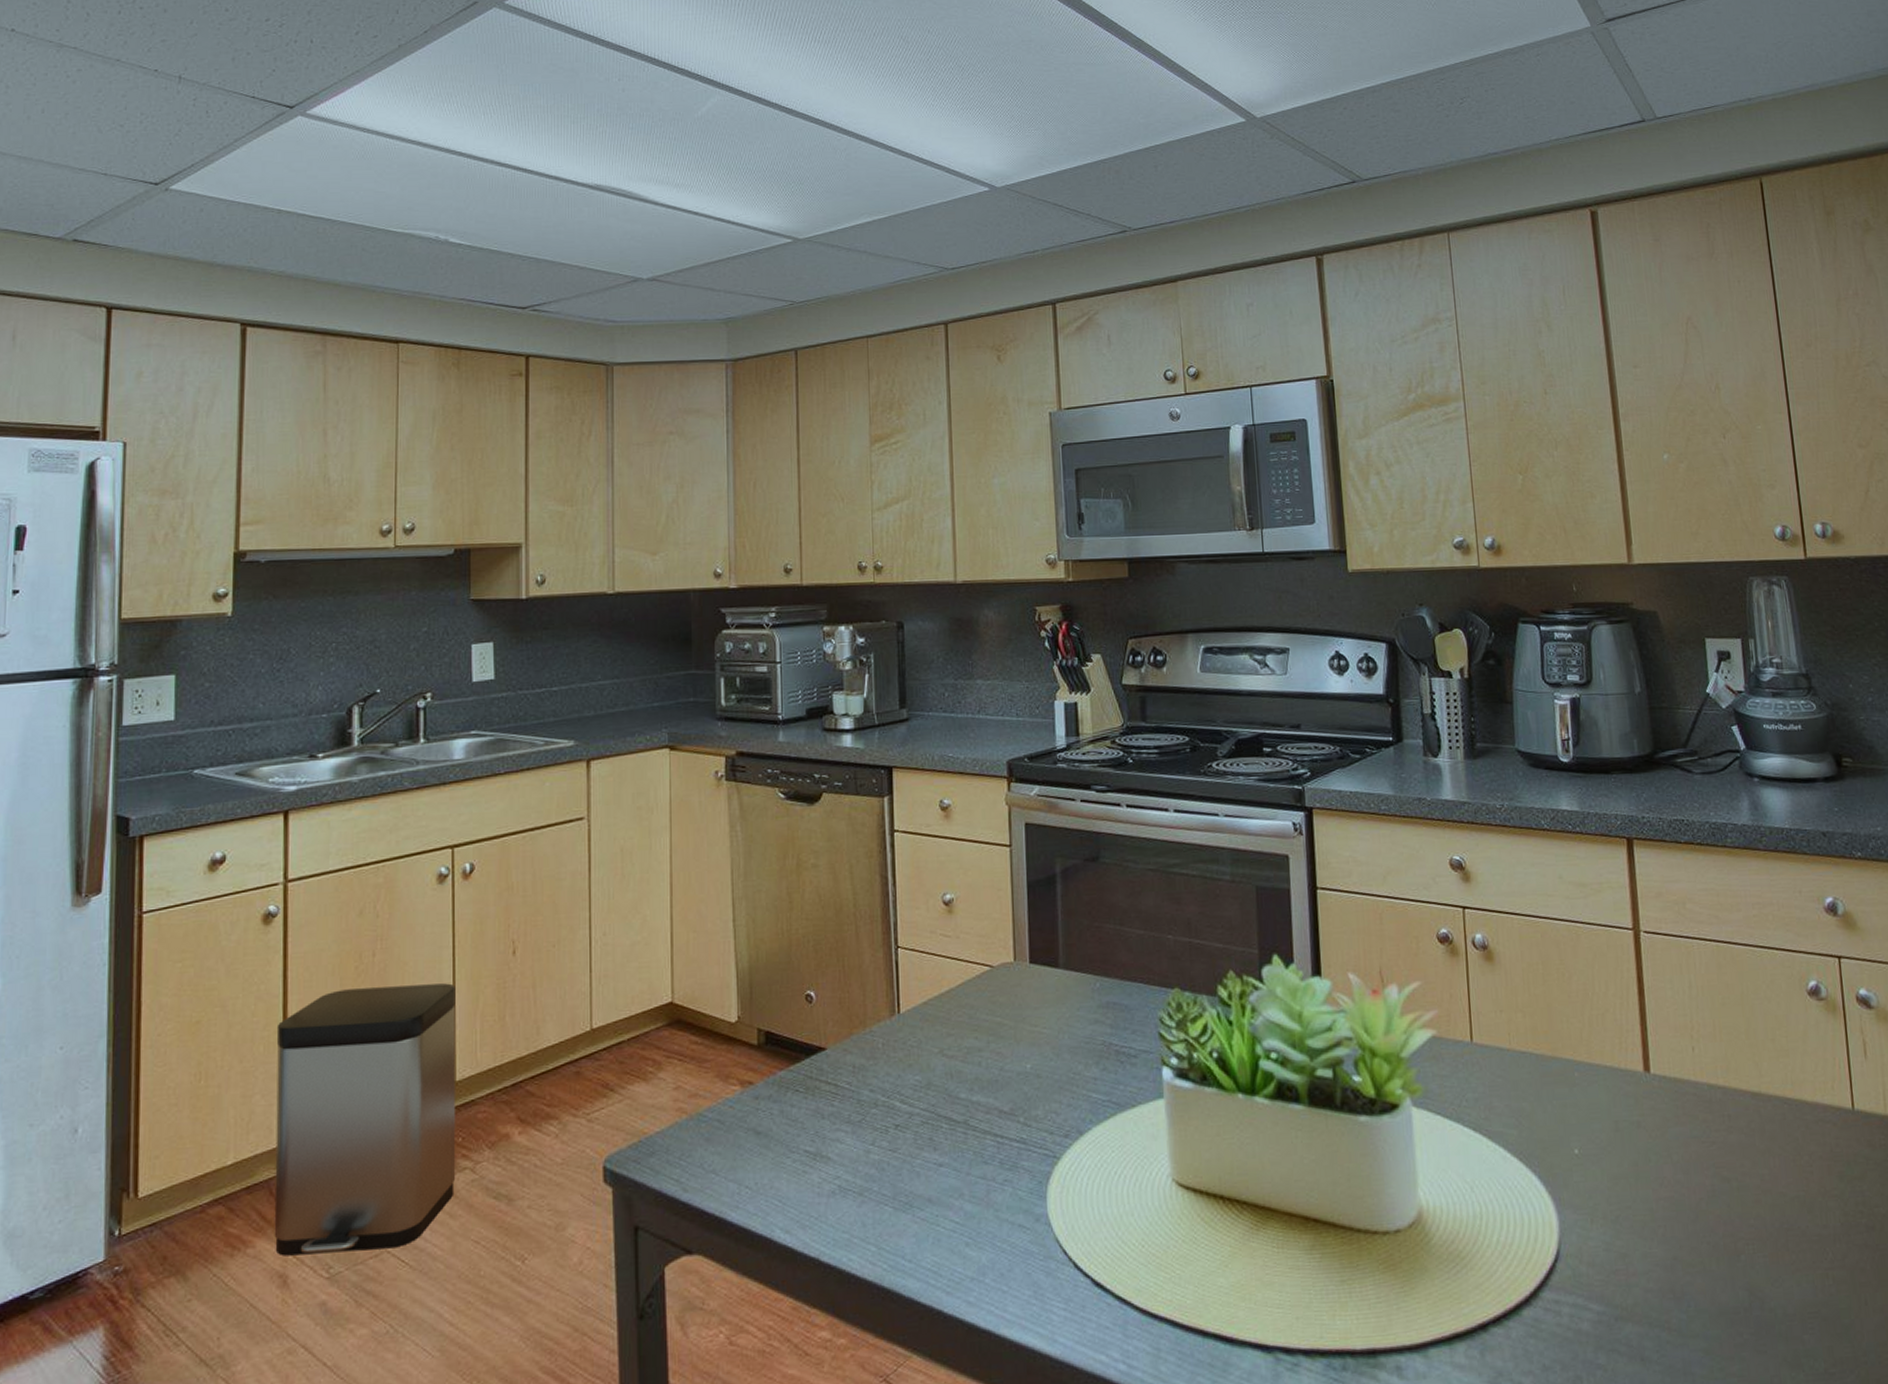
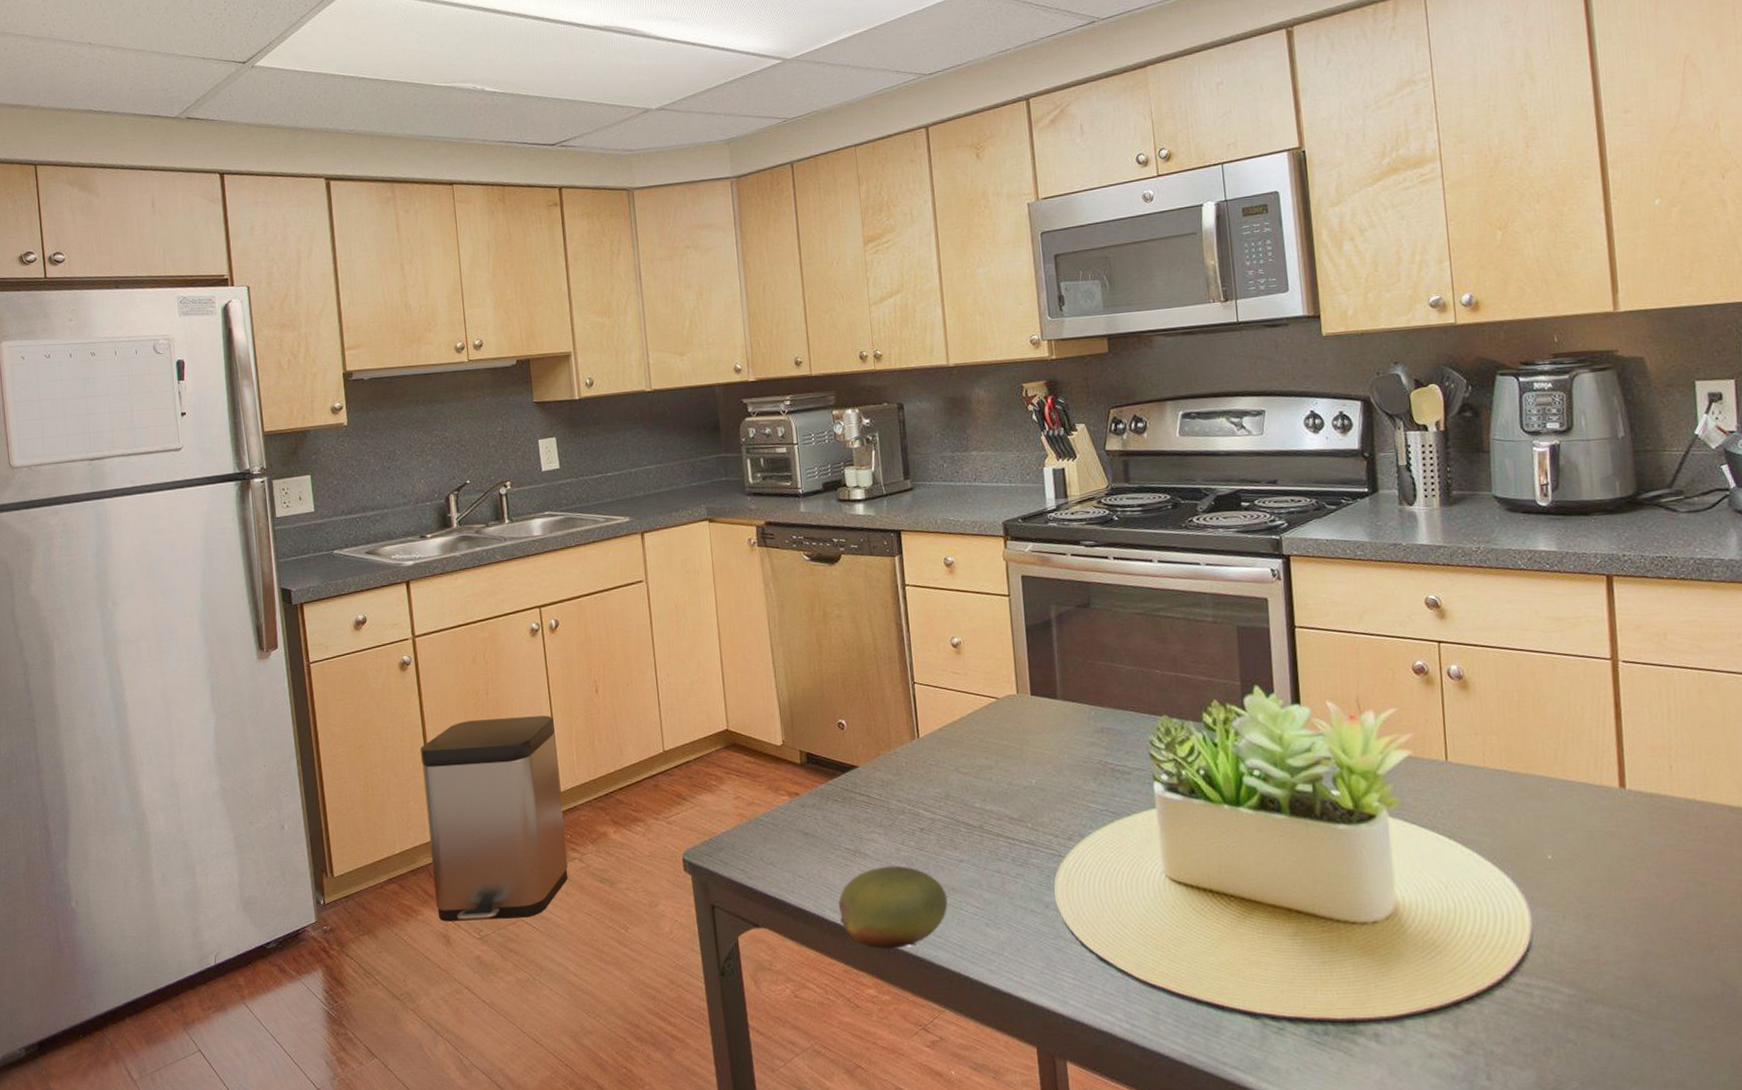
fruit: none [791,1171,922,1278] -> present [838,865,948,949]

